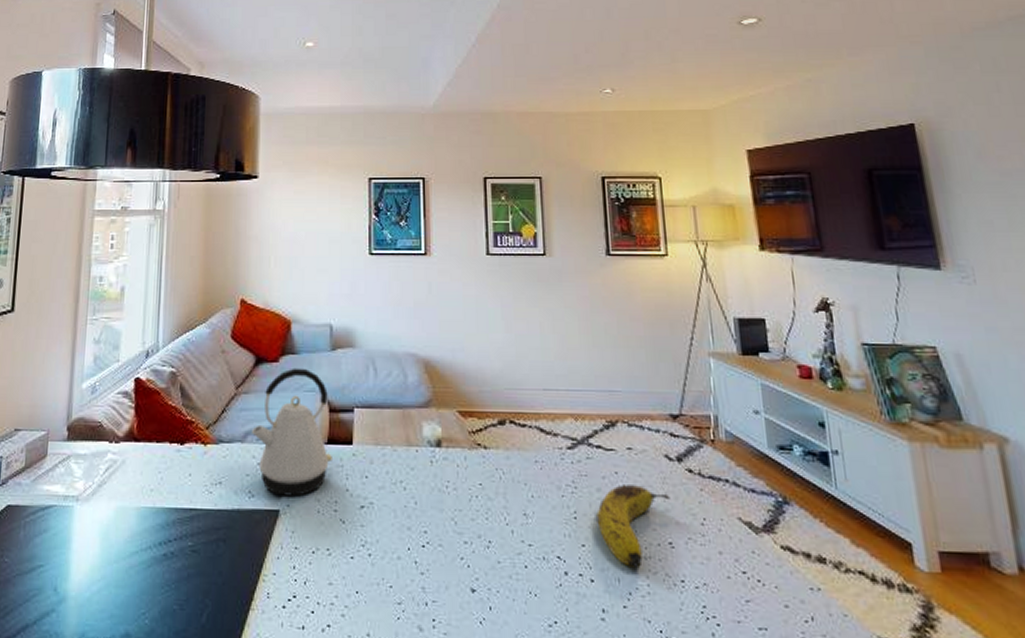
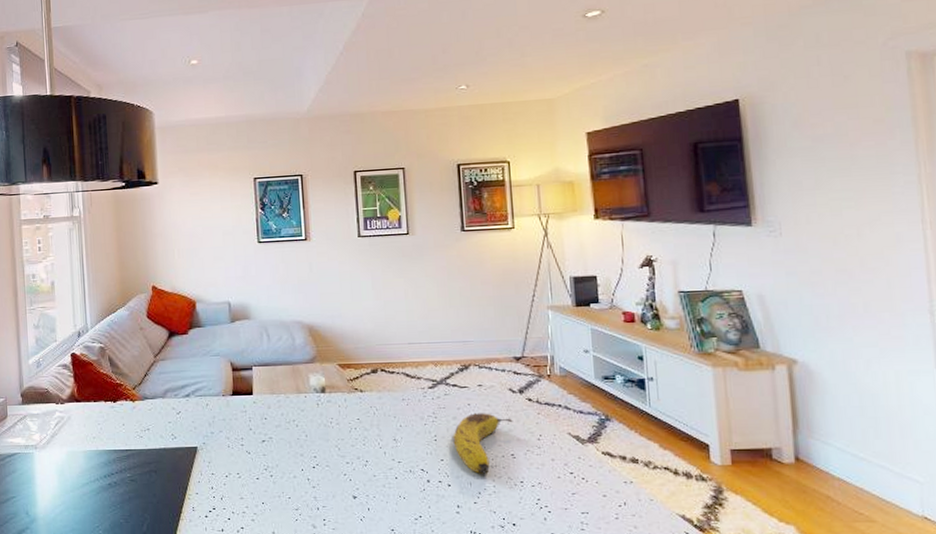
kettle: present [252,368,332,497] -> none [170,338,237,437]

